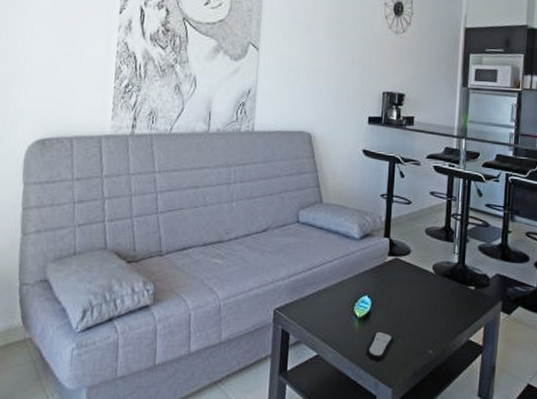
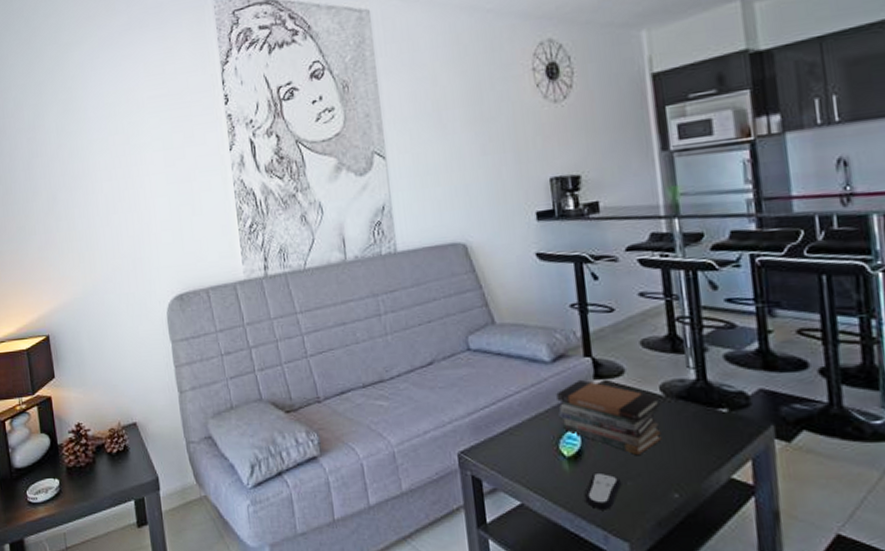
book stack: none [358,255,432,319] -> present [556,379,662,456]

